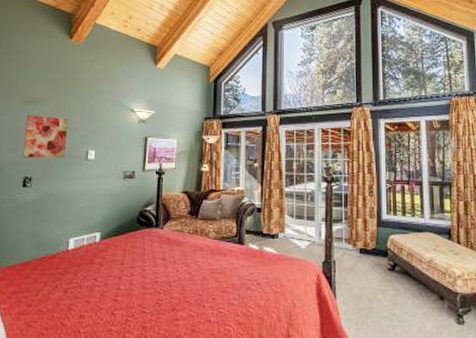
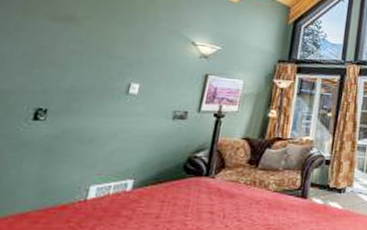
wall art: present [23,115,69,158] -> none [38,34,110,90]

